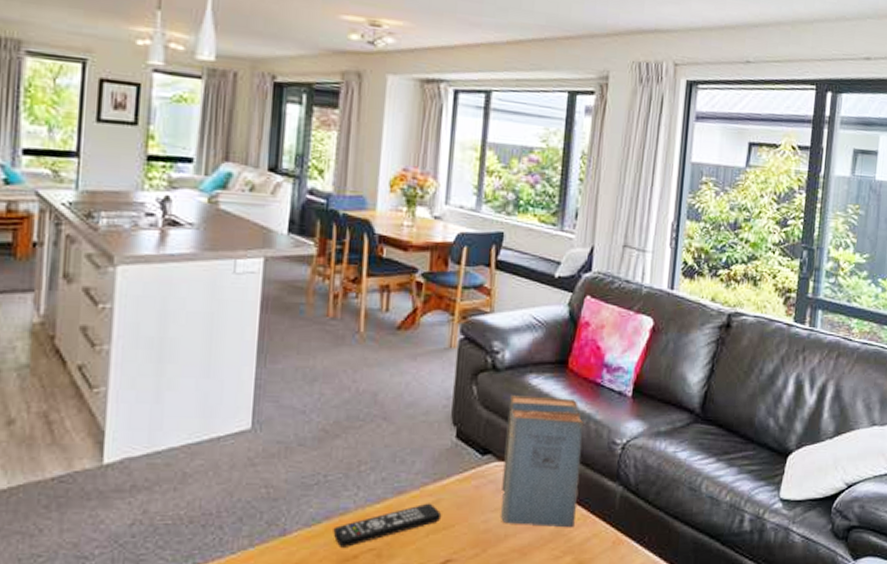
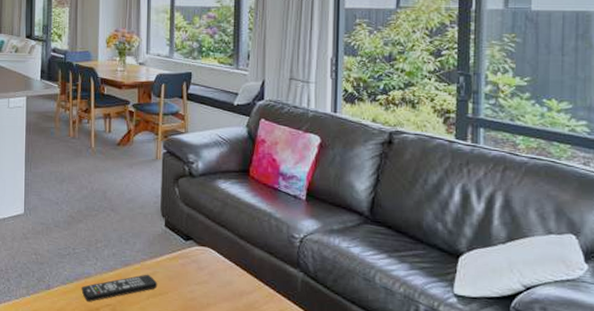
book: present [501,395,584,528] -> none [202,196,266,303]

